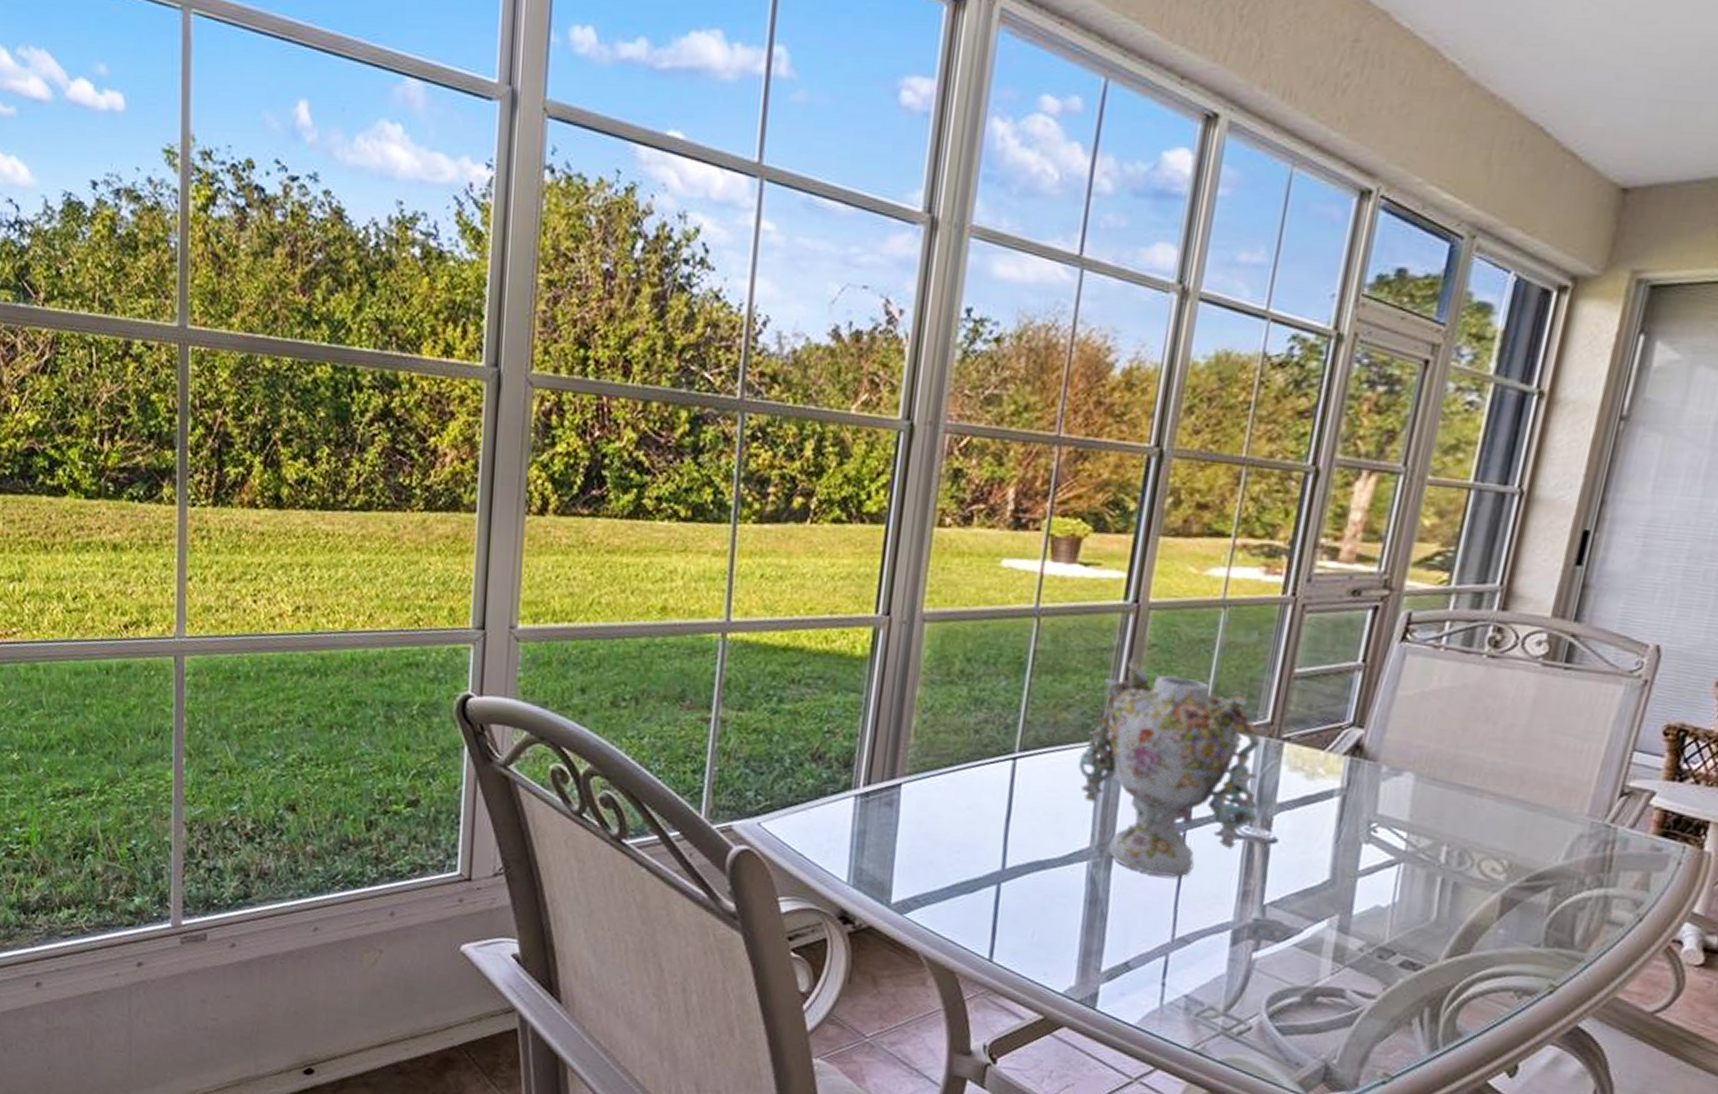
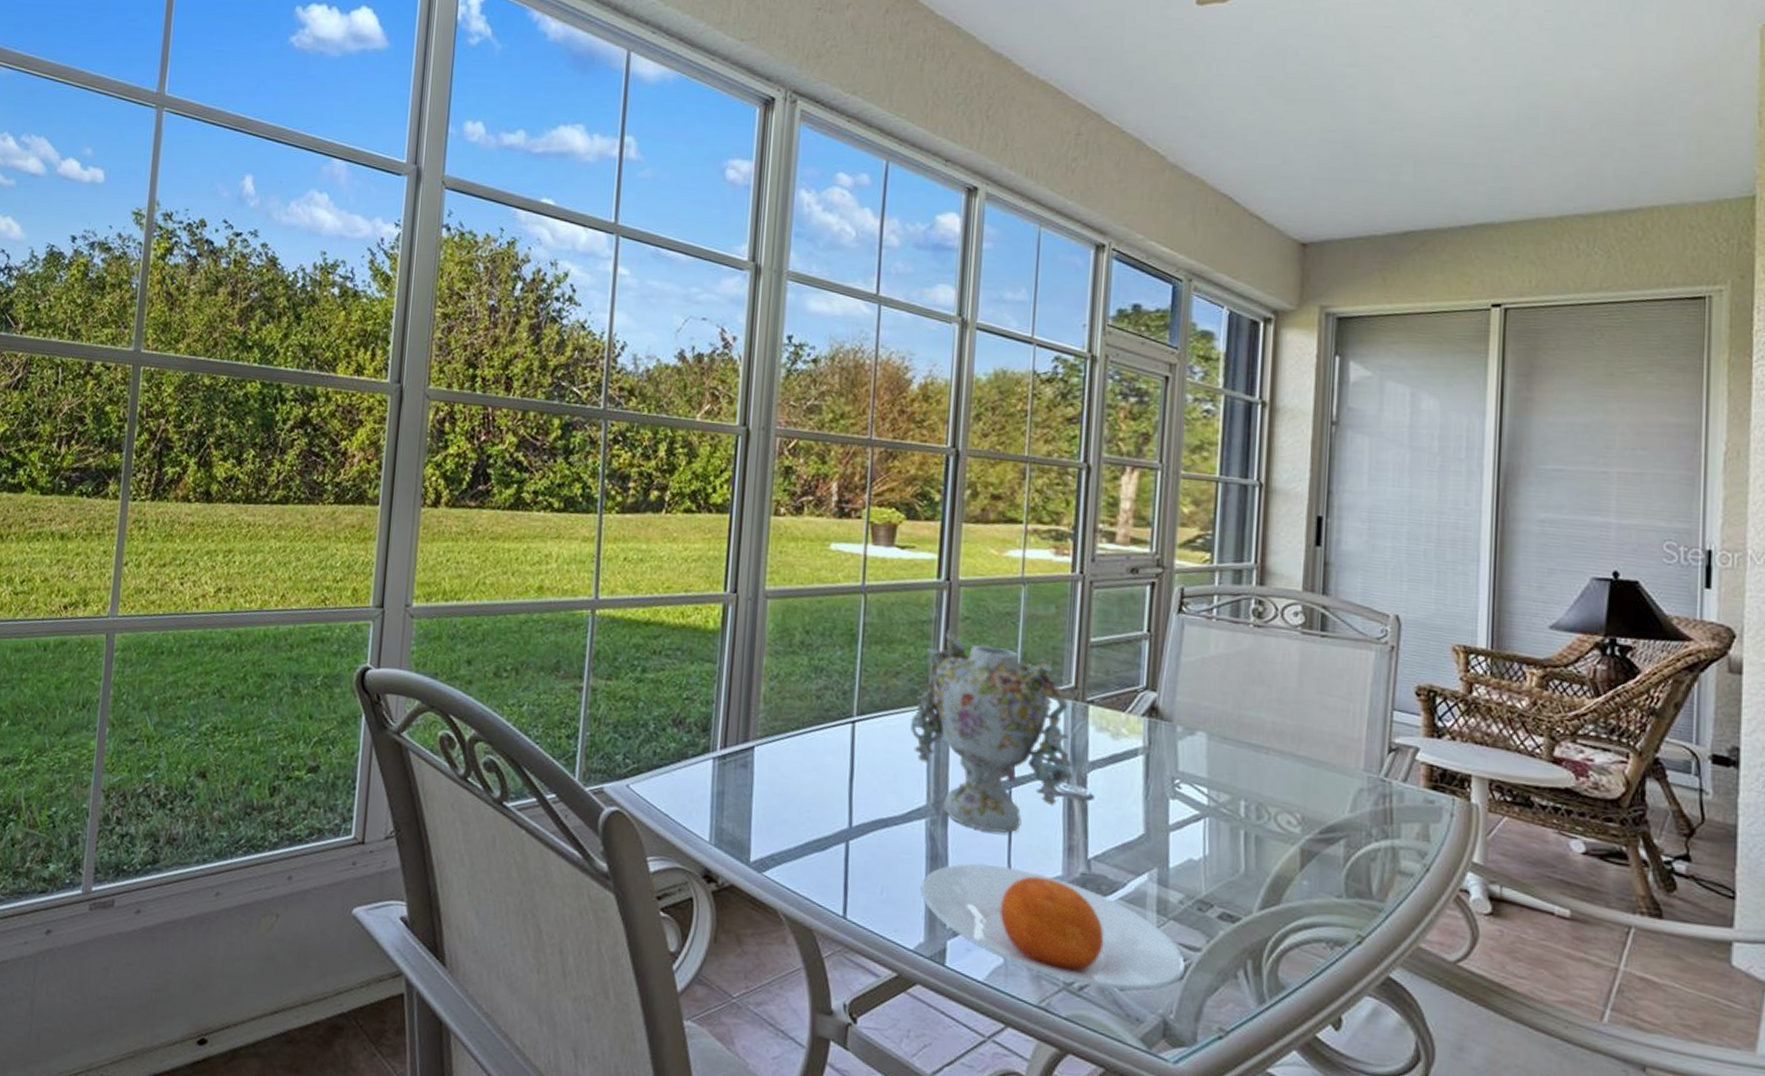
plate: none [1075,907,1357,1037] -> present [920,863,1186,992]

